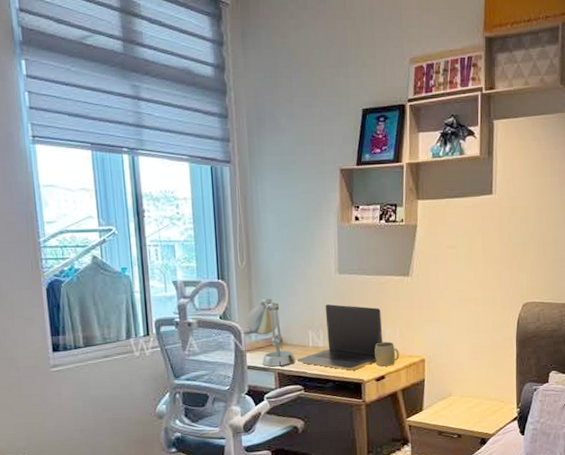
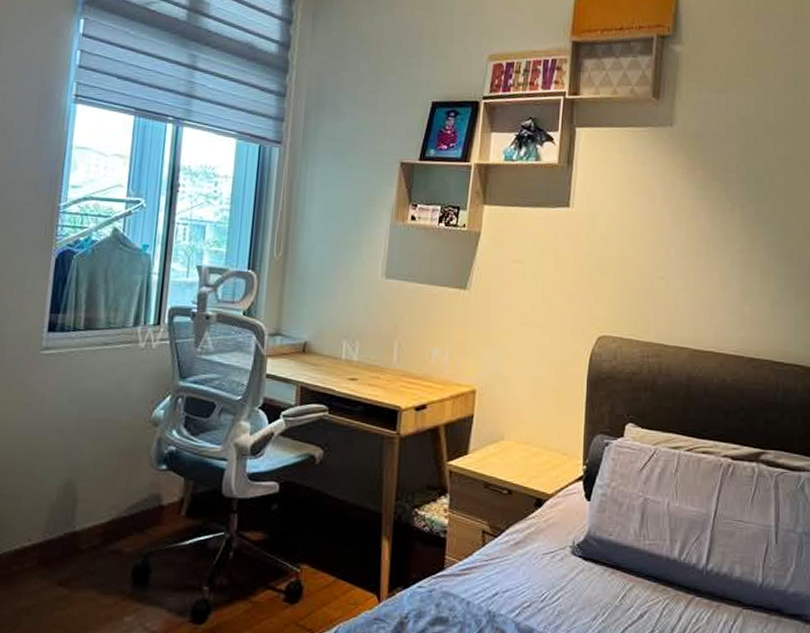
desk lamp: present [246,298,296,367] -> none [273,297,324,380]
laptop computer: present [297,304,383,371] -> none [325,312,430,394]
mug: present [374,341,400,367] -> none [417,363,447,394]

